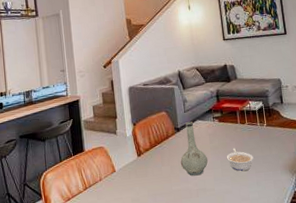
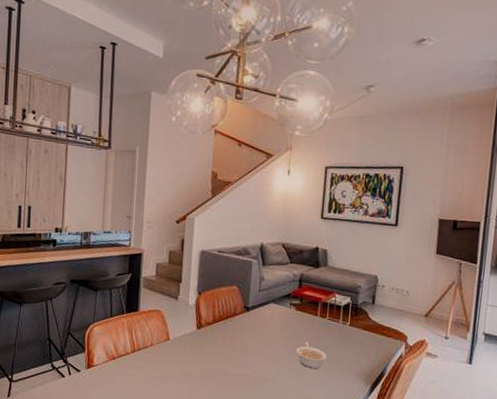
vase: present [180,121,208,176] -> none [243,303,275,363]

